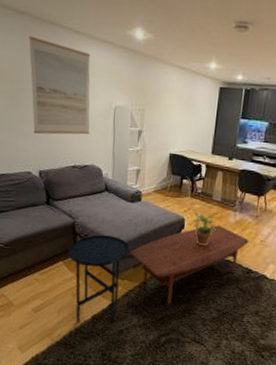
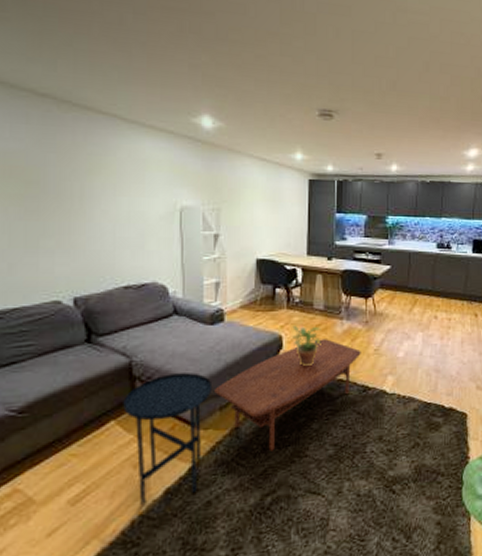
wall art: present [29,36,91,135] -> none [53,123,148,249]

